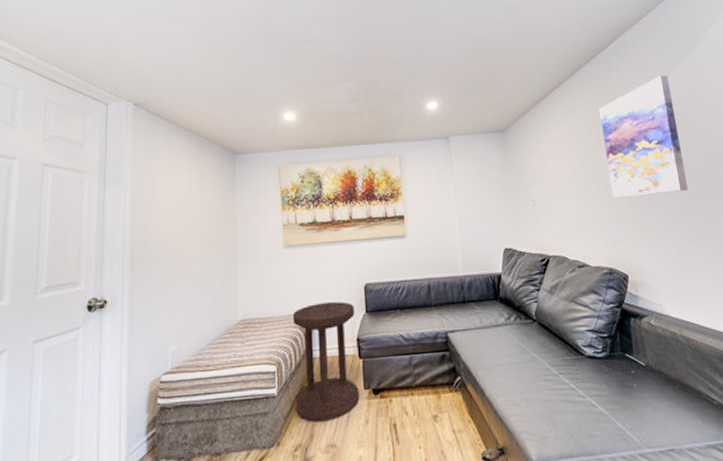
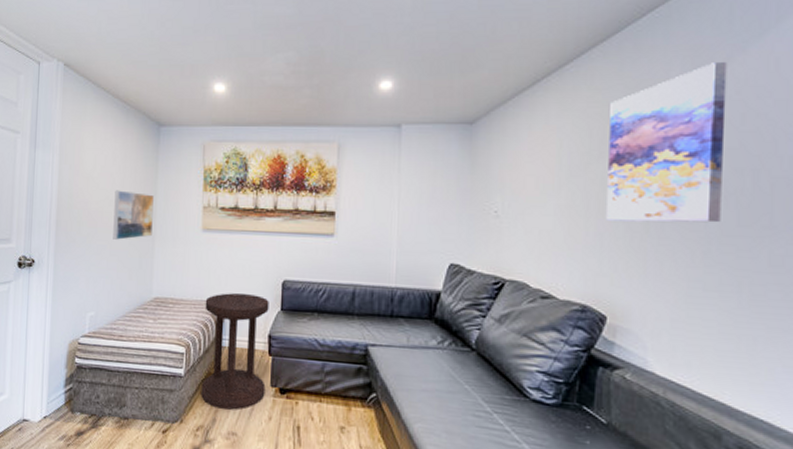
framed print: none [193,218,234,268] -> present [113,190,154,240]

